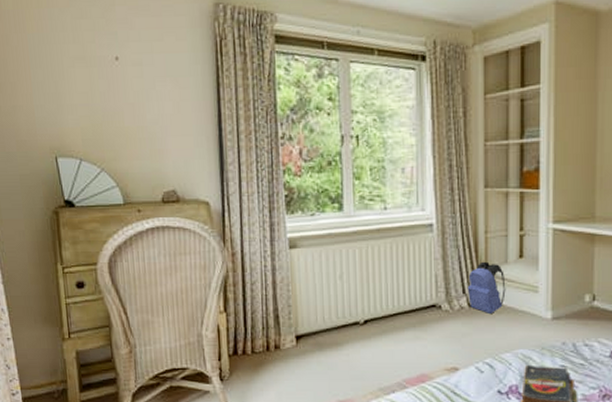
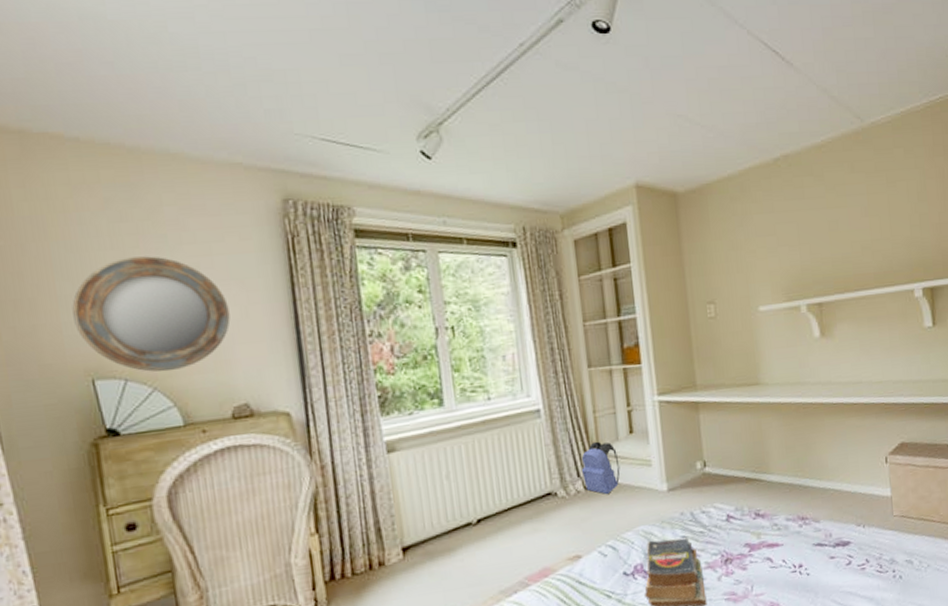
home mirror: none [42,51,165,155] -> present [72,256,231,372]

